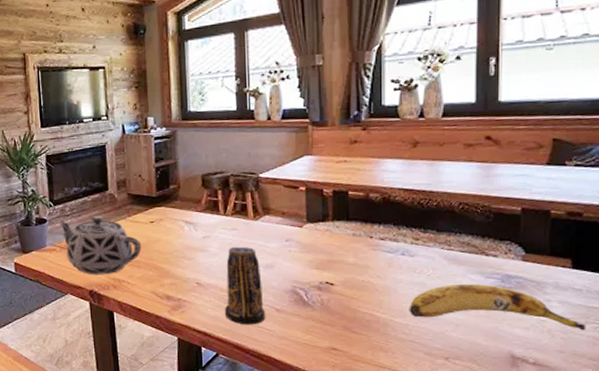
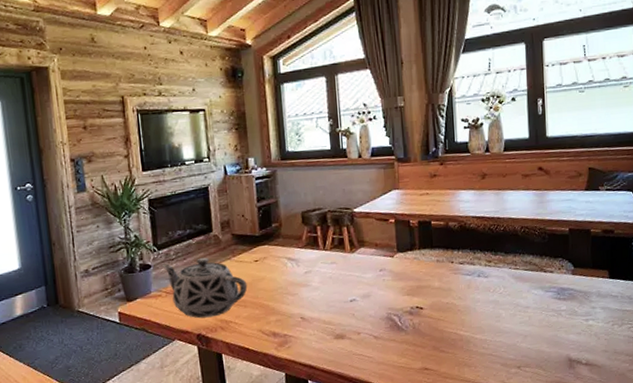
candle: present [224,246,266,325] -> none [327,279,366,355]
fruit: present [409,283,587,331] -> none [486,297,623,332]

